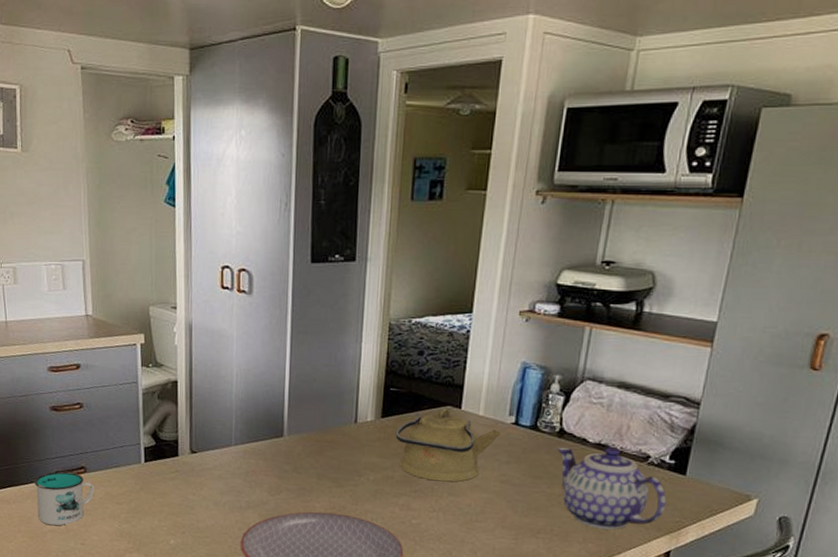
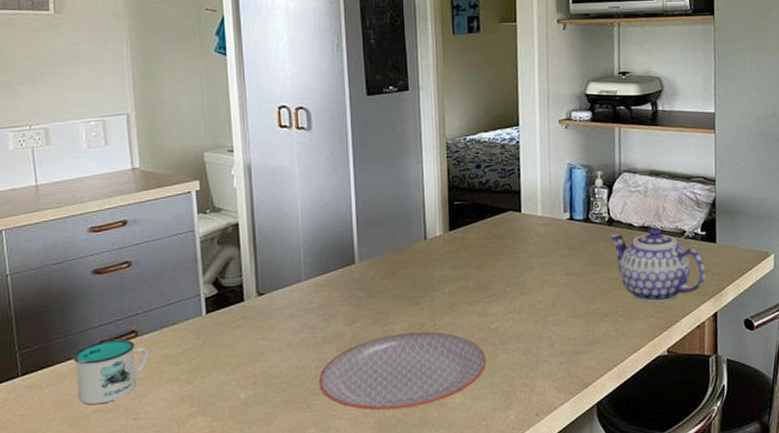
kettle: present [395,409,501,482] -> none [464,214,559,284]

